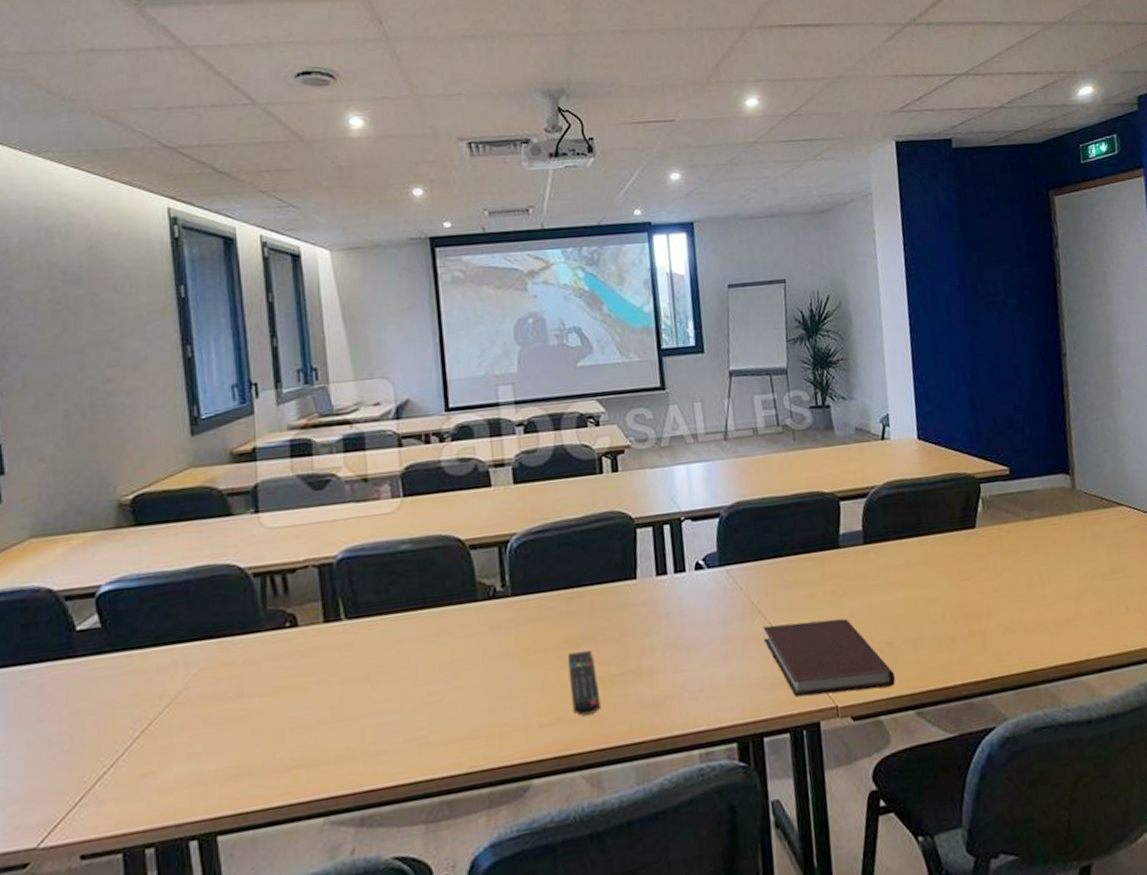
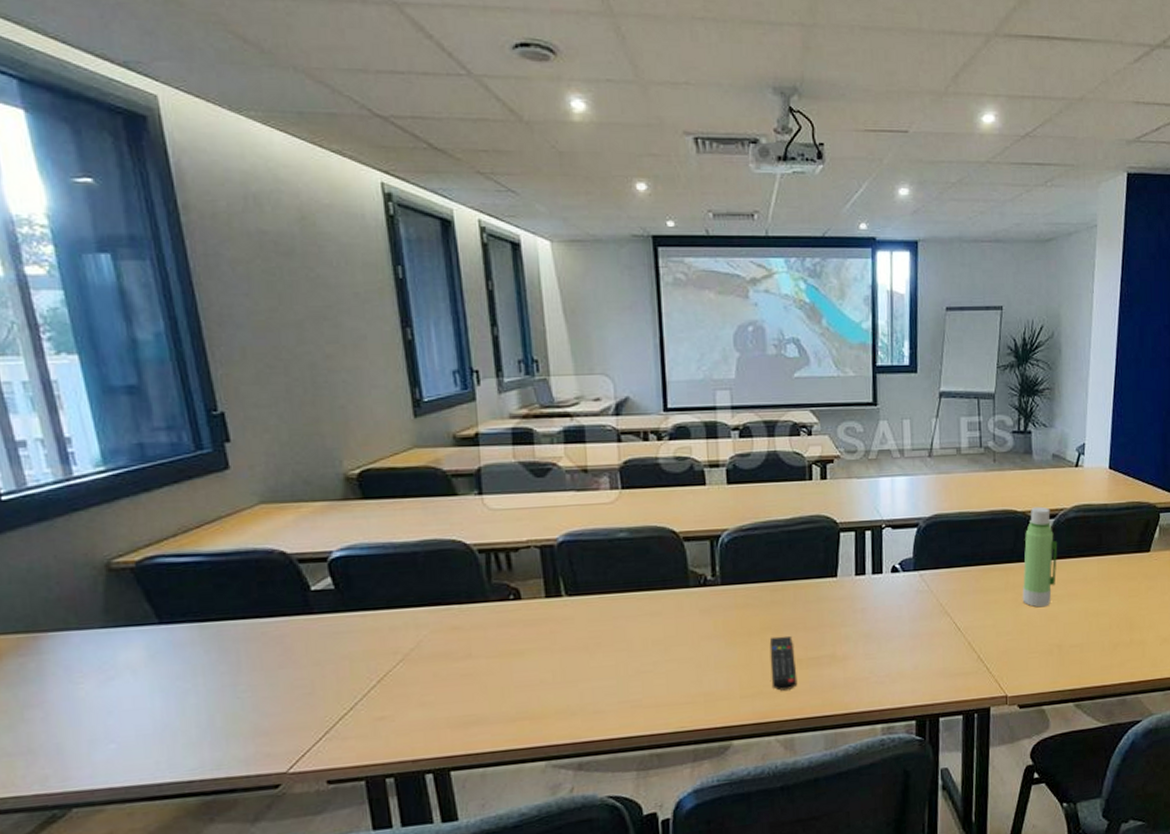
notebook: present [763,618,895,698] -> none [947,622,1060,686]
water bottle: none [836,485,877,600] -> present [1022,506,1058,608]

